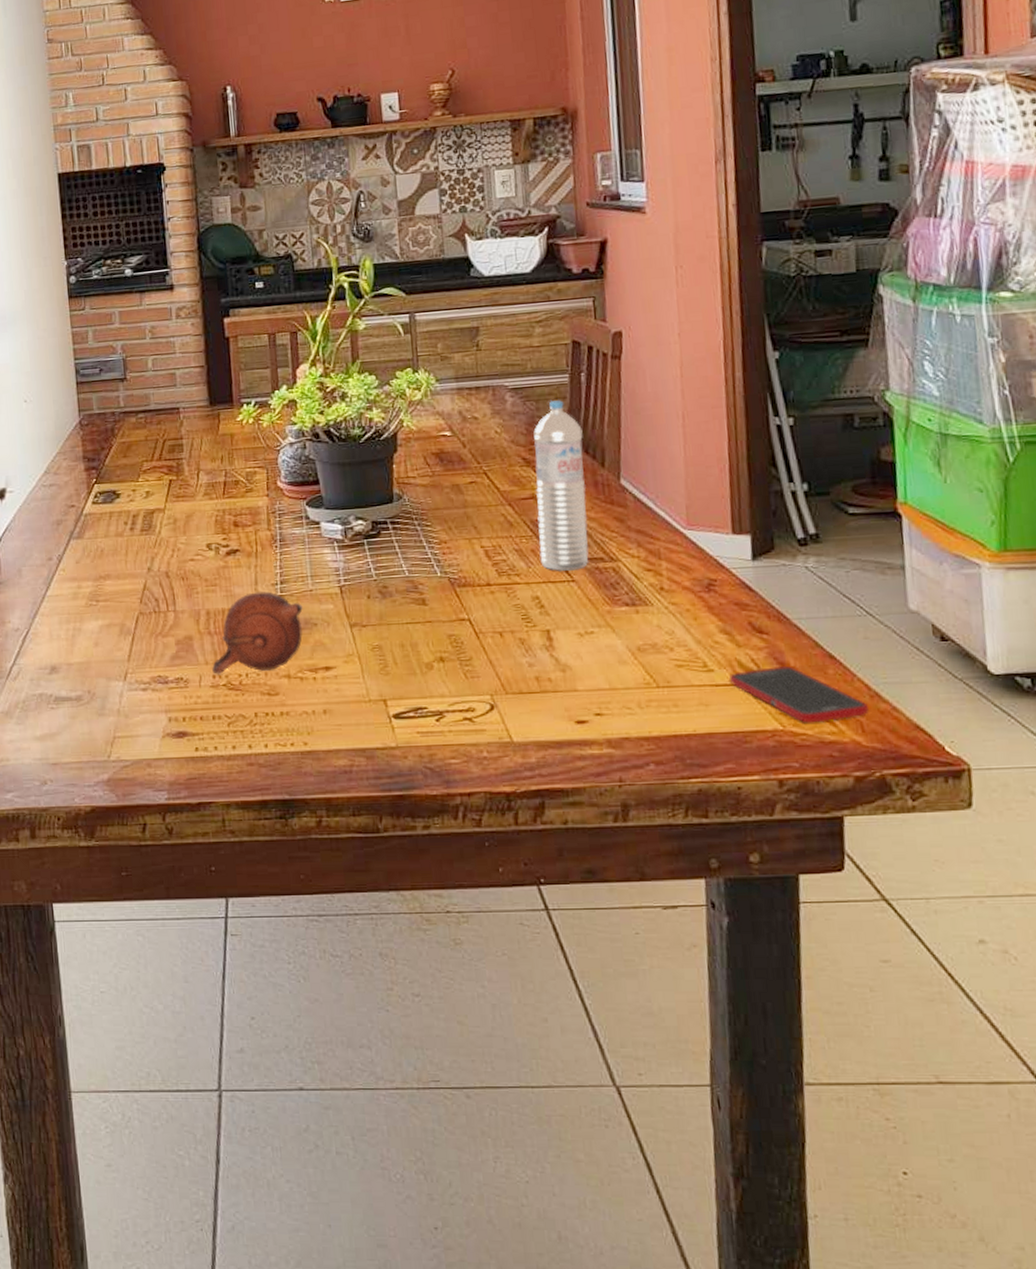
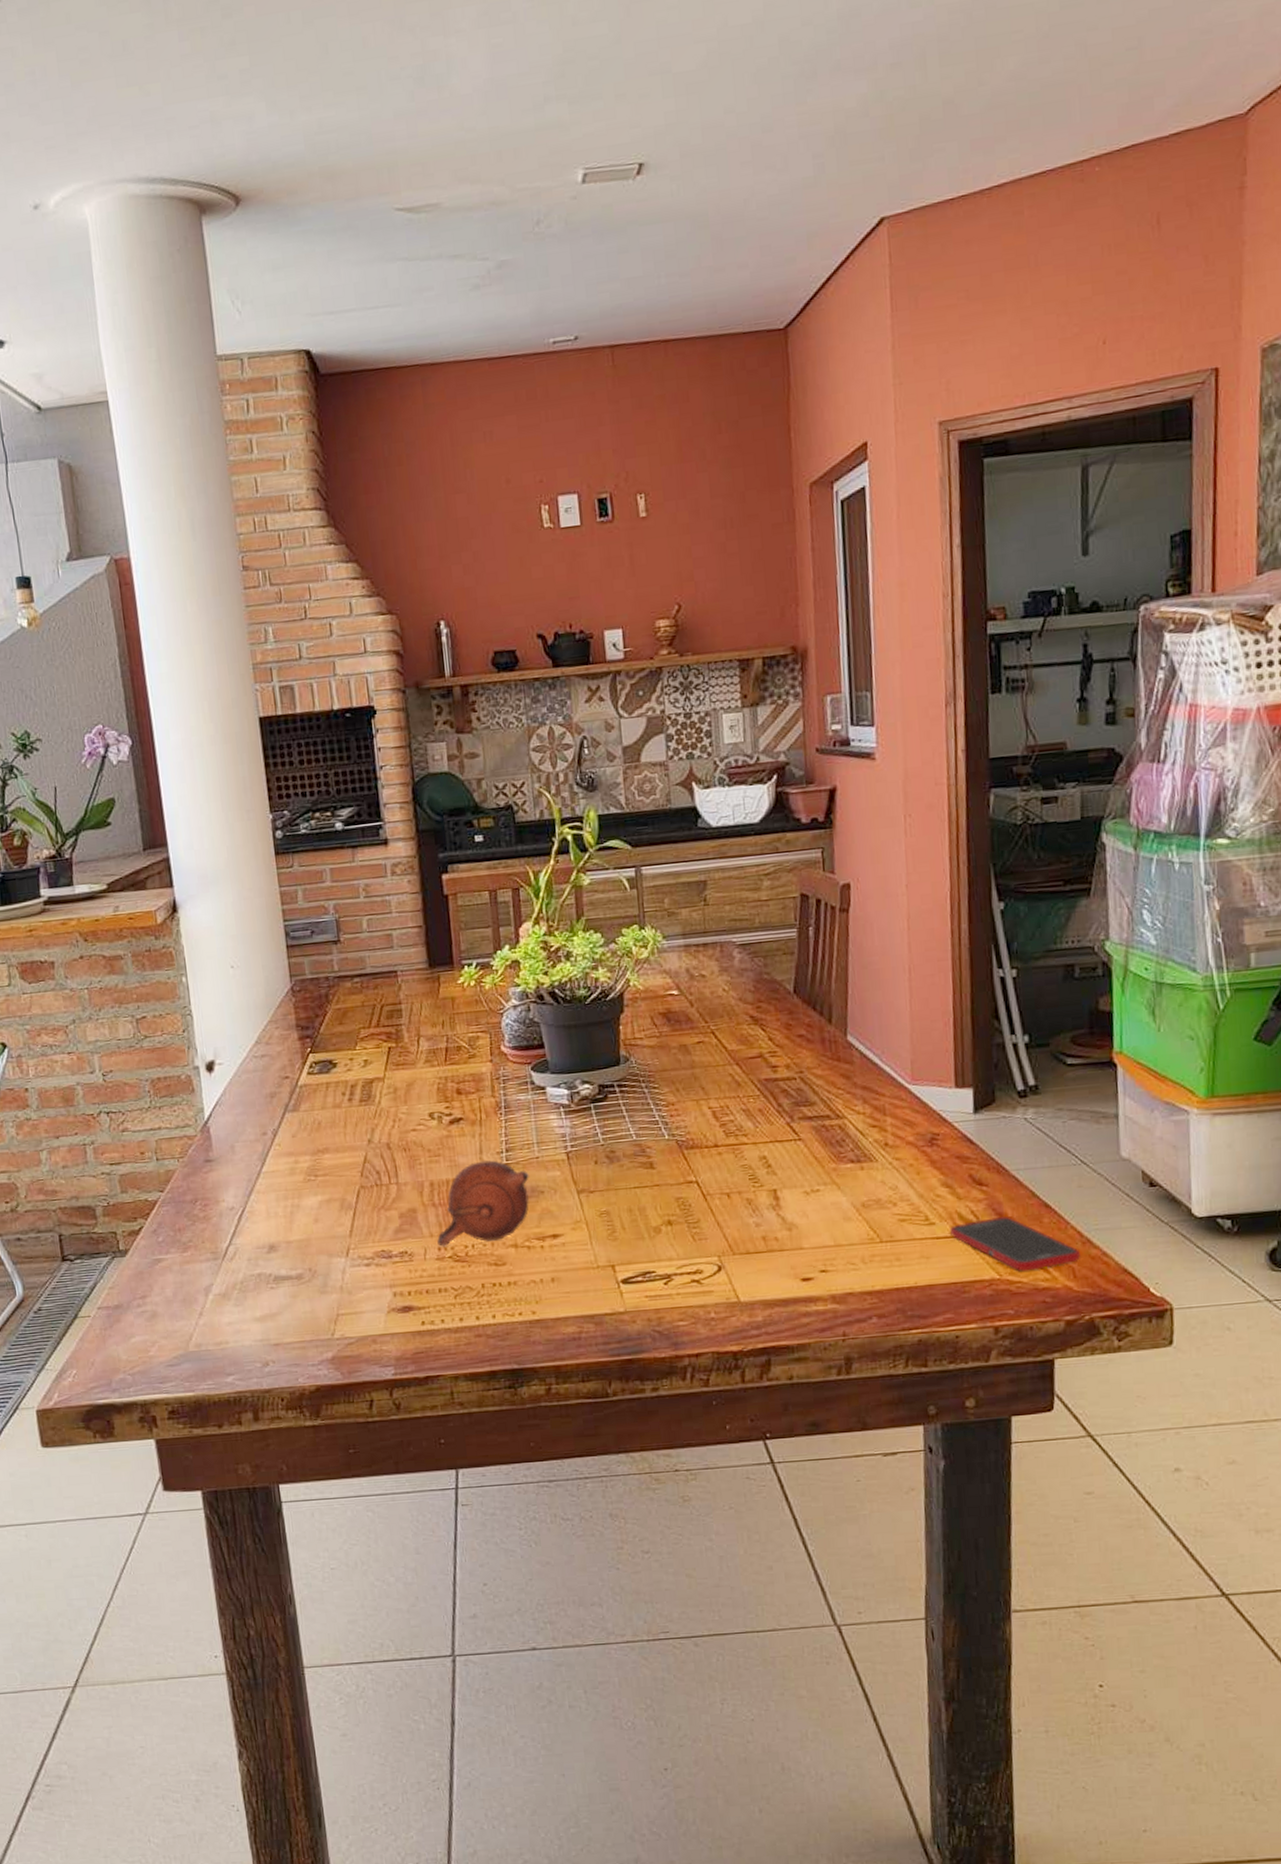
water bottle: present [533,400,589,571] -> none [761,956,816,1130]

